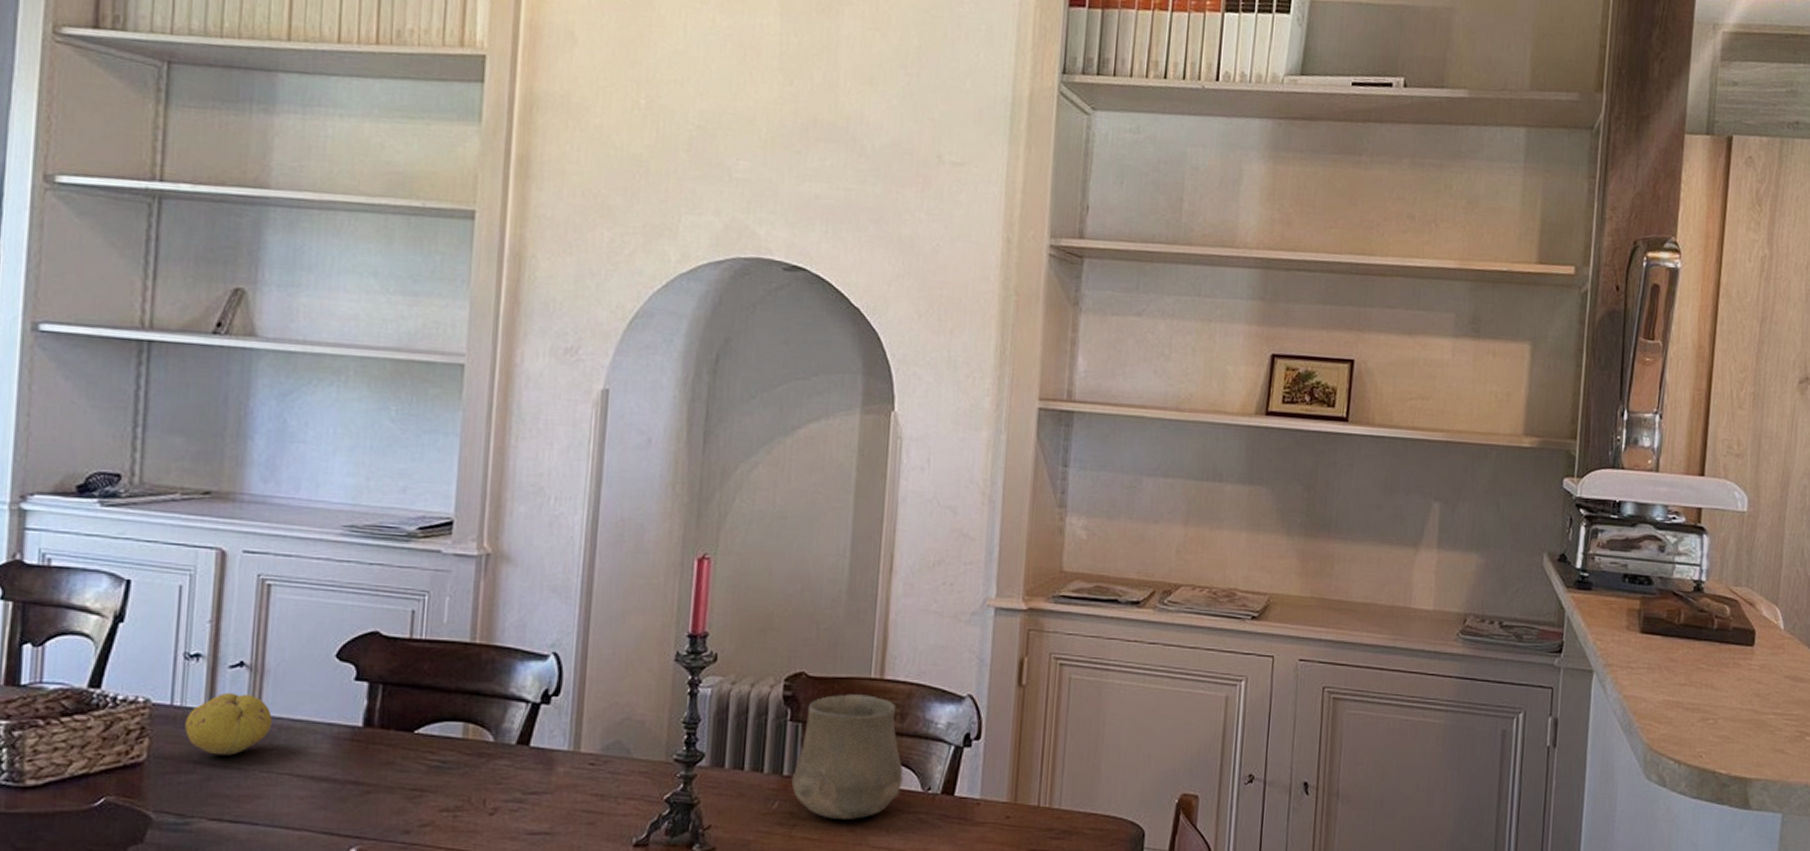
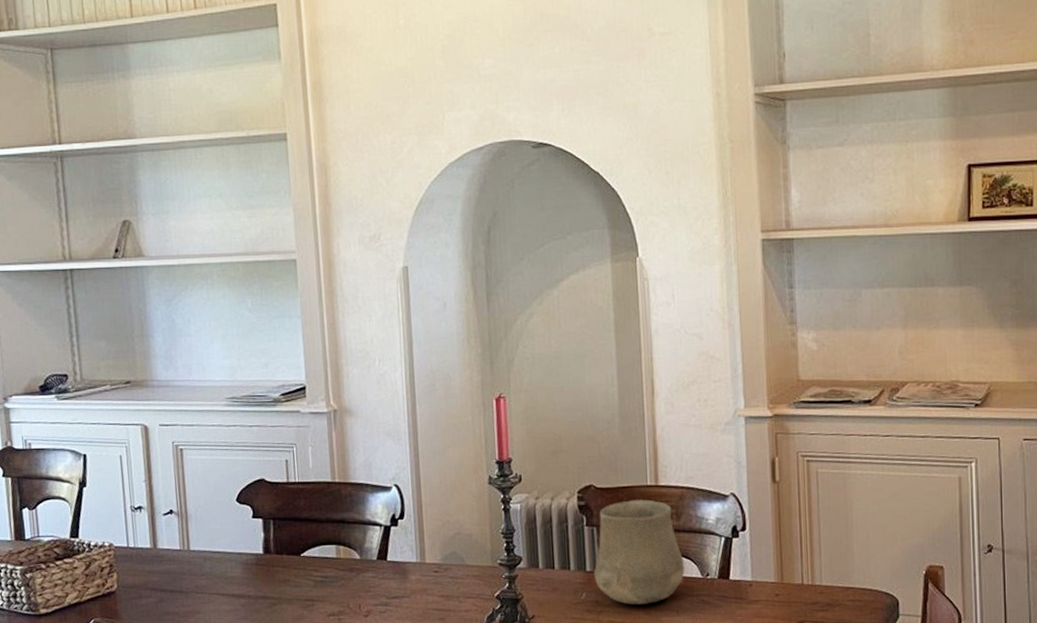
fruit: present [185,692,272,756] -> none [139,534,199,583]

